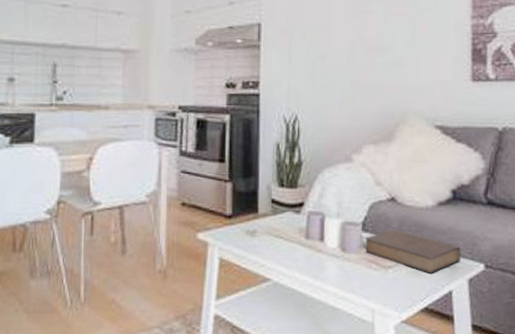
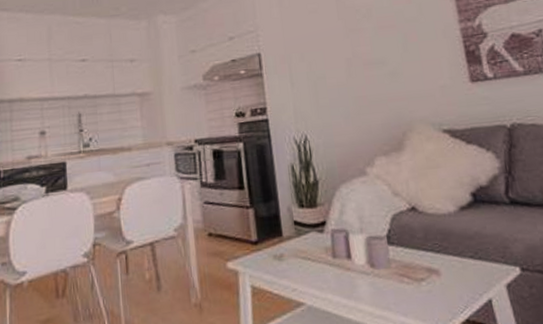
book: present [364,230,462,275] -> none [391,239,495,284]

